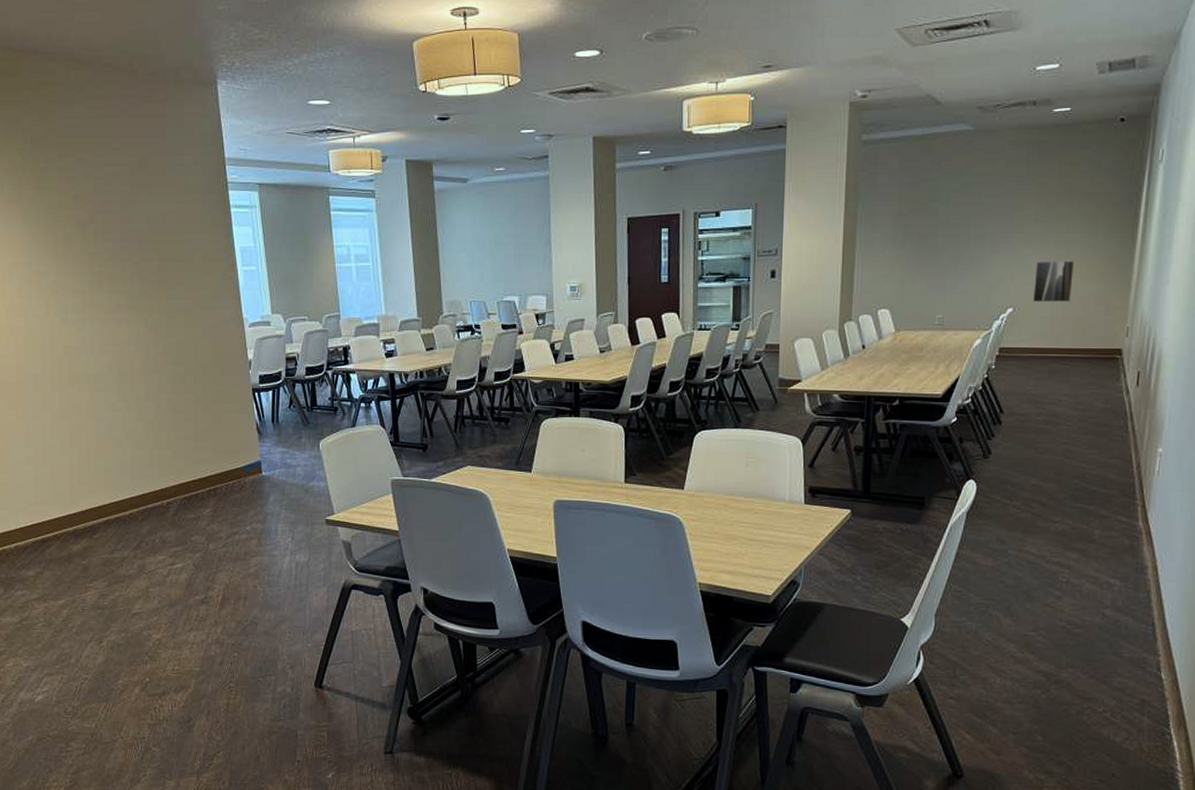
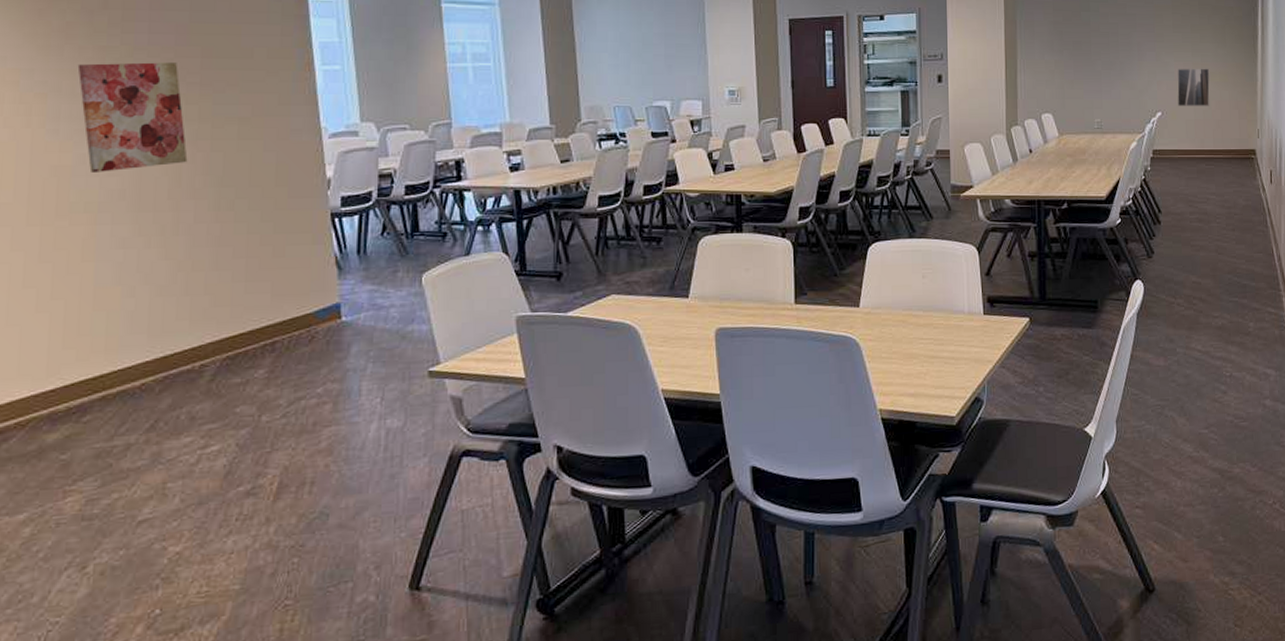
wall art: none [76,265,152,352] -> present [77,62,188,172]

